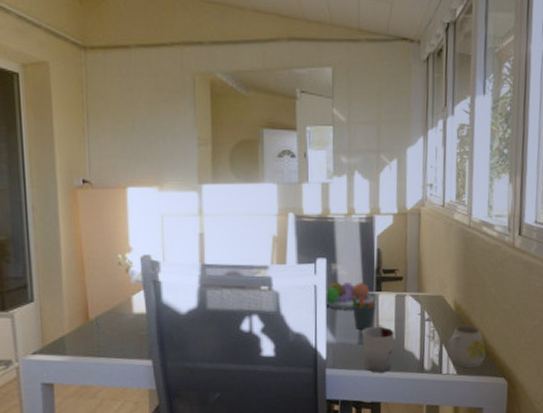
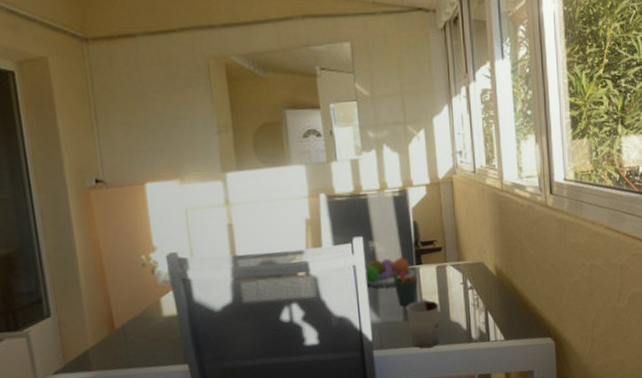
mug: present [447,324,486,369] -> none [492,288,531,333]

